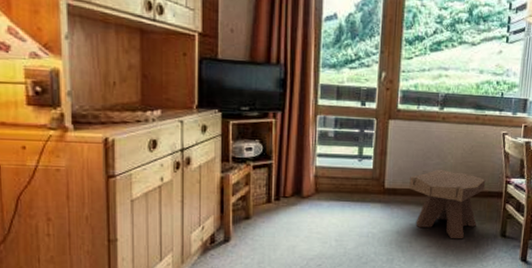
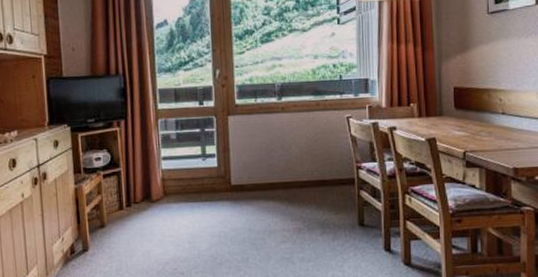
side table: present [409,169,486,239] -> none [256,160,335,233]

